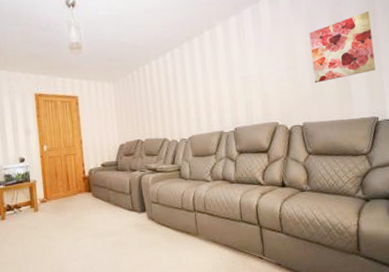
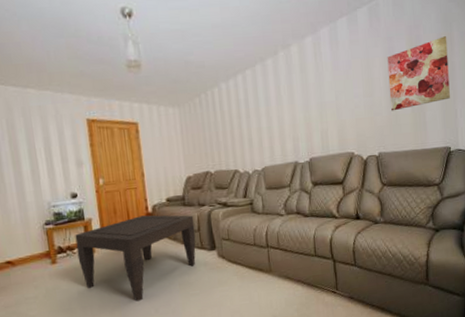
coffee table: none [21,178,128,258] -> present [75,215,196,302]

